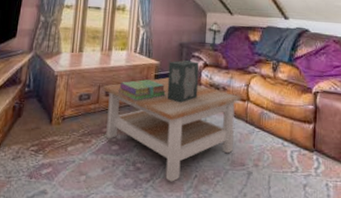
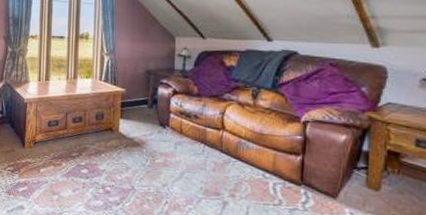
coffee table: present [102,77,241,182] -> none [70,105,215,207]
stack of books: present [118,79,166,101] -> none [85,107,133,128]
decorative box: present [166,59,200,103] -> none [134,87,168,131]

